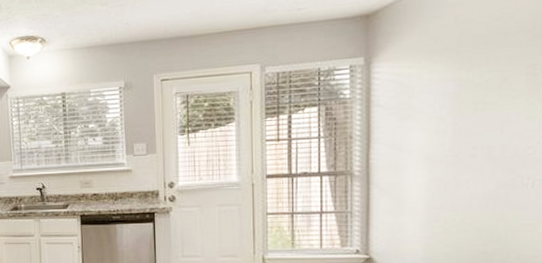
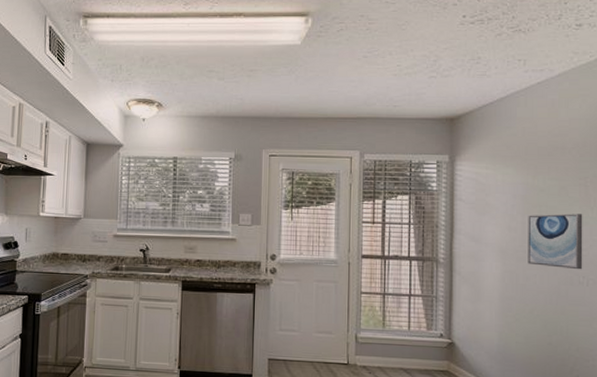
wall art: none [459,107,530,171] -> present [528,213,583,270]

